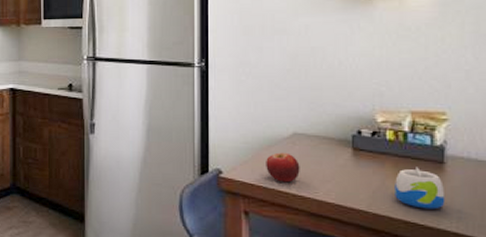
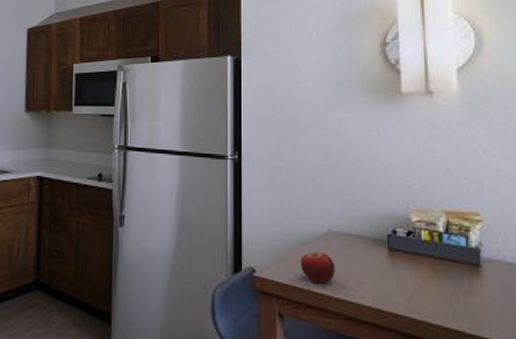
mug: present [395,167,445,210] -> none [432,269,484,315]

